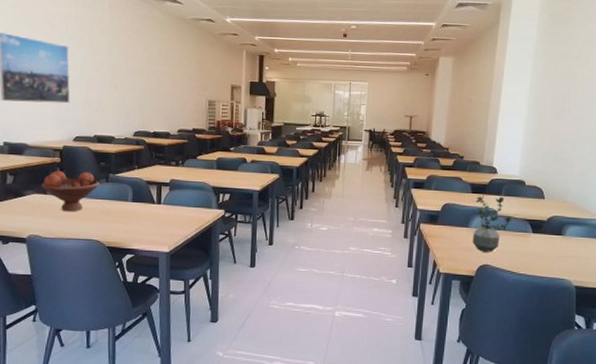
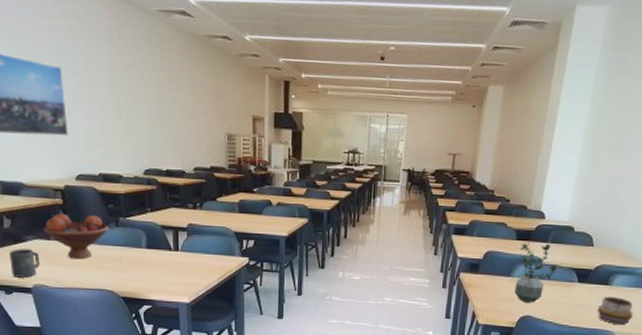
mug: none [9,202,36,229] -> present [10,249,40,278]
decorative bowl: none [553,246,588,273] -> present [597,296,633,325]

